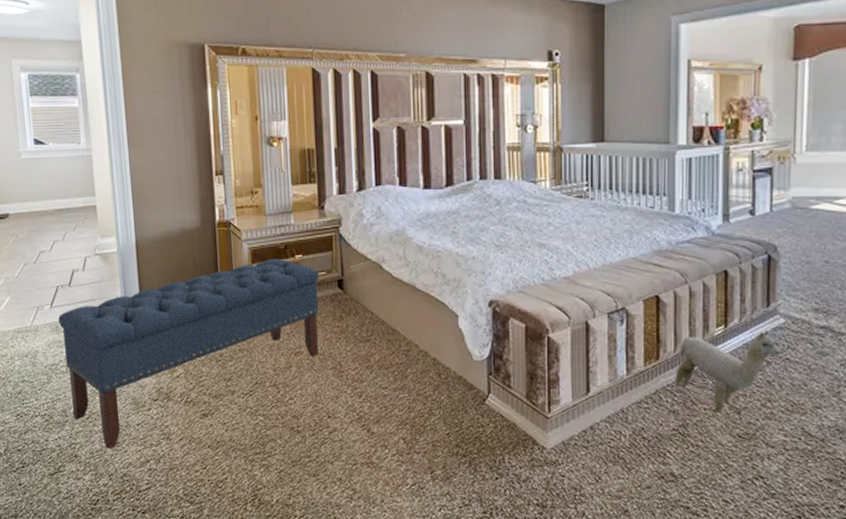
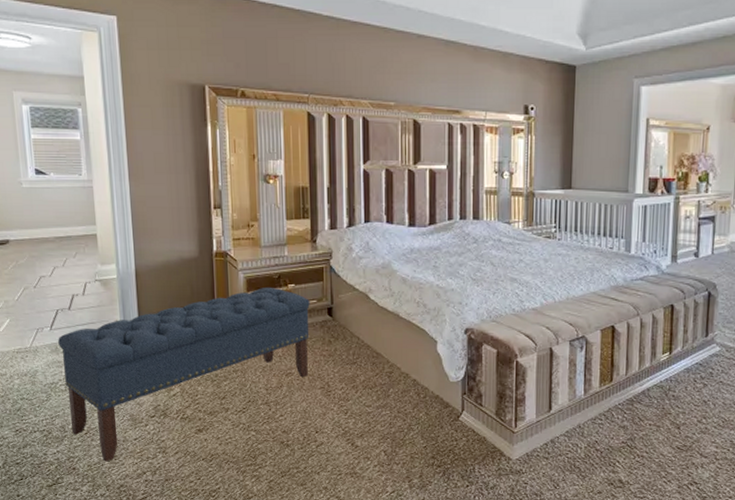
plush toy: present [675,329,780,411] -> none [625,356,715,427]

